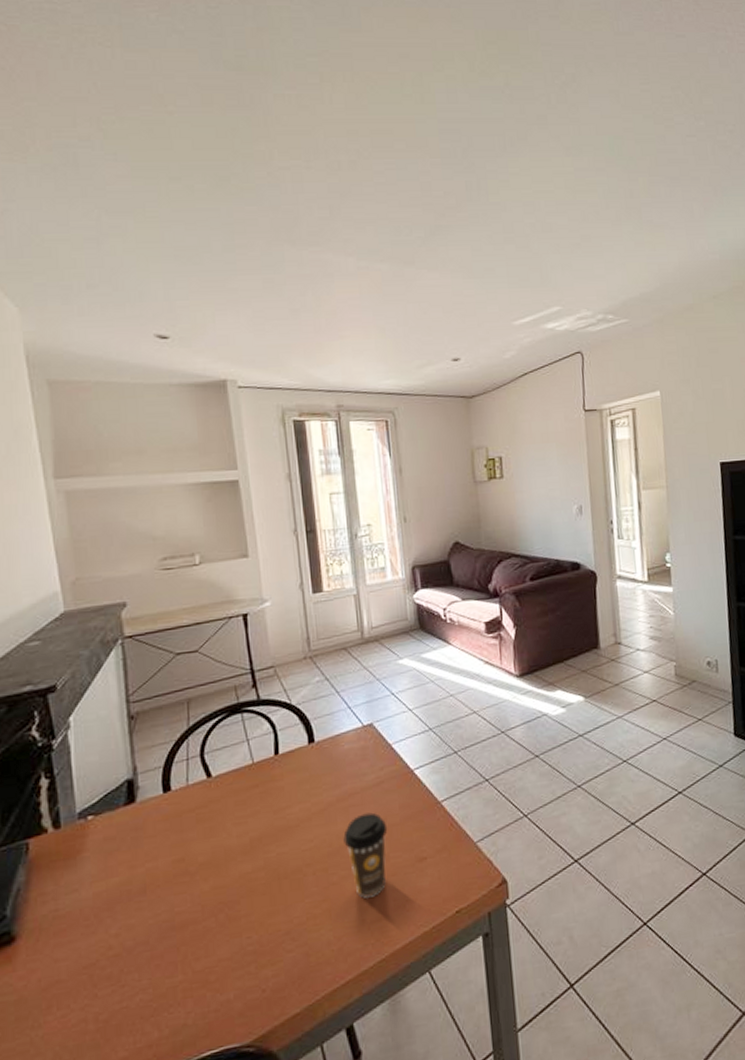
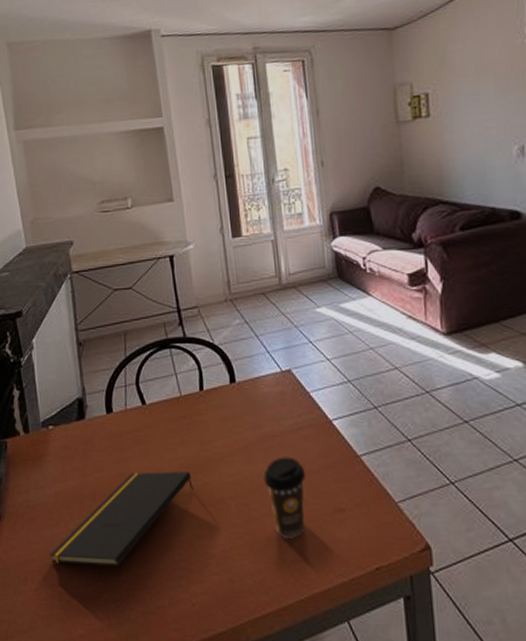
notepad: none [82,844,265,979] -> present [49,472,193,566]

